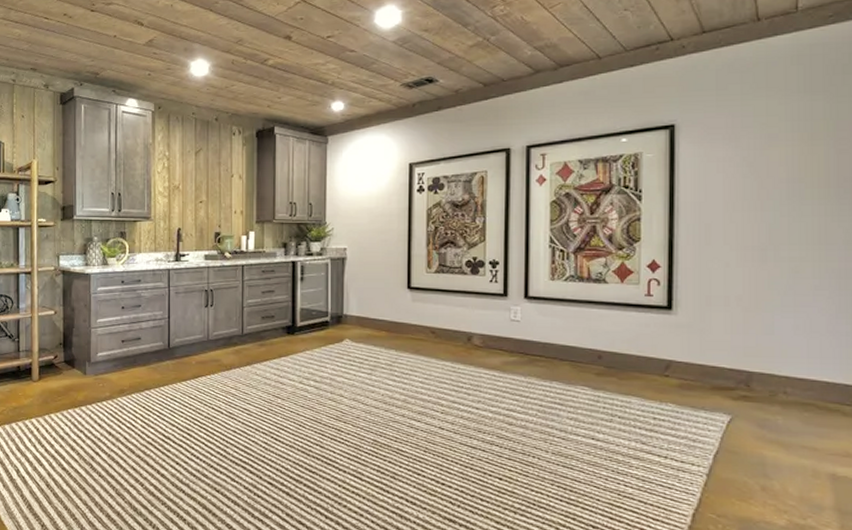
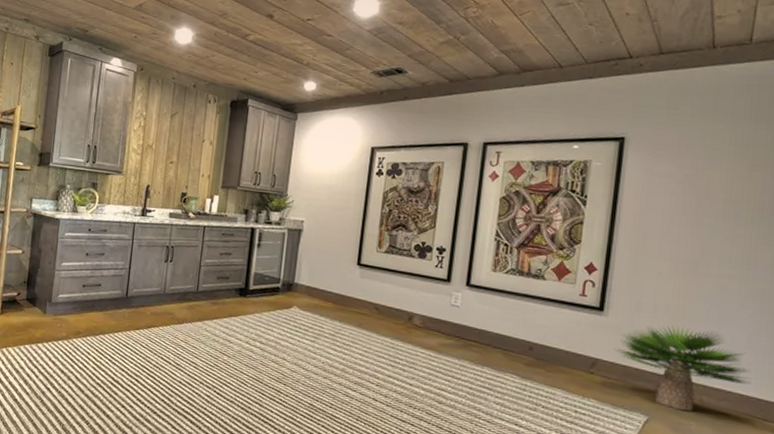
potted plant: none [687,317,836,406] -> present [614,326,751,412]

